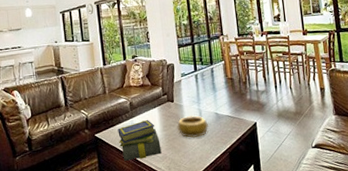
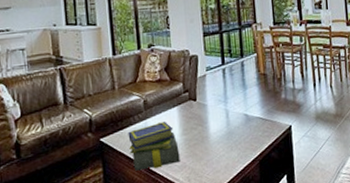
decorative bowl: present [177,115,209,139] -> none [199,116,236,144]

